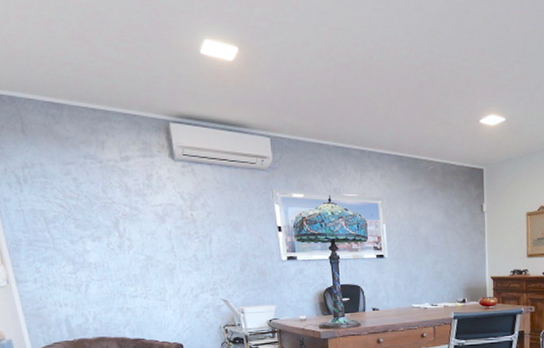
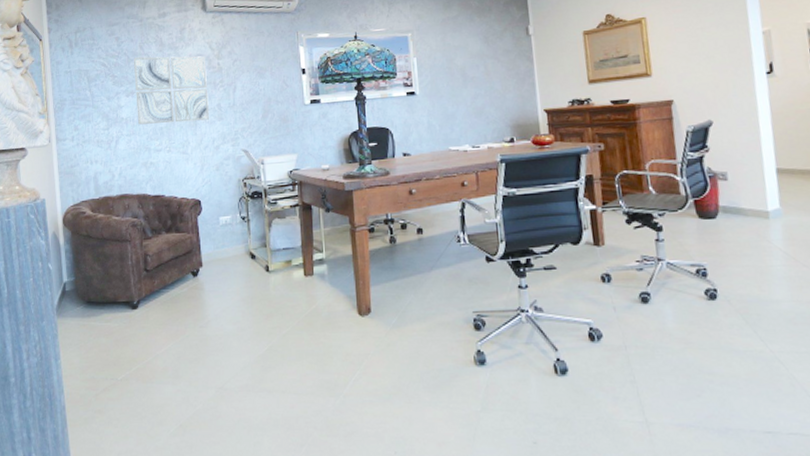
wall art: none [96,201,187,271] -> present [133,56,210,125]

